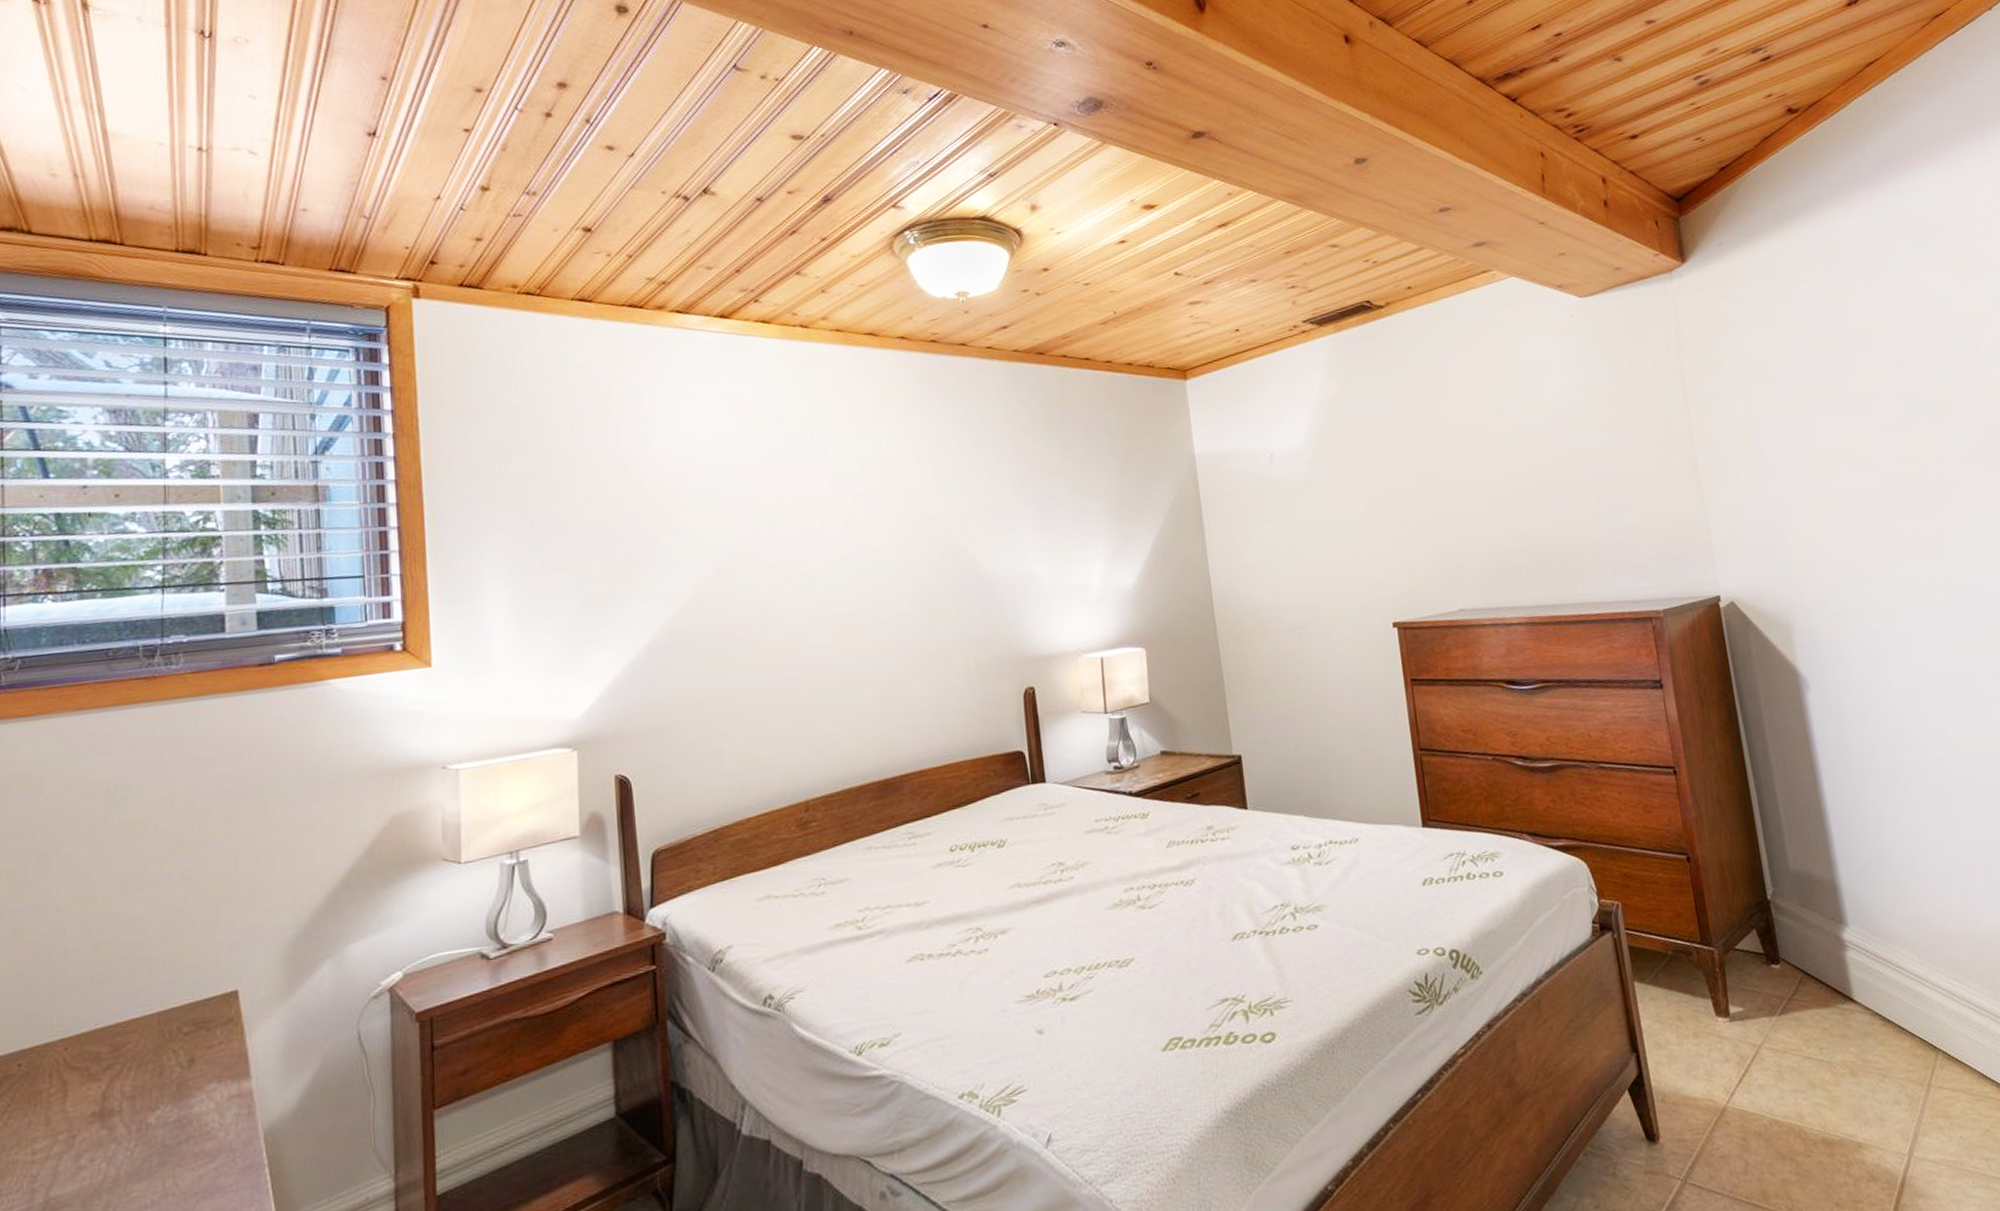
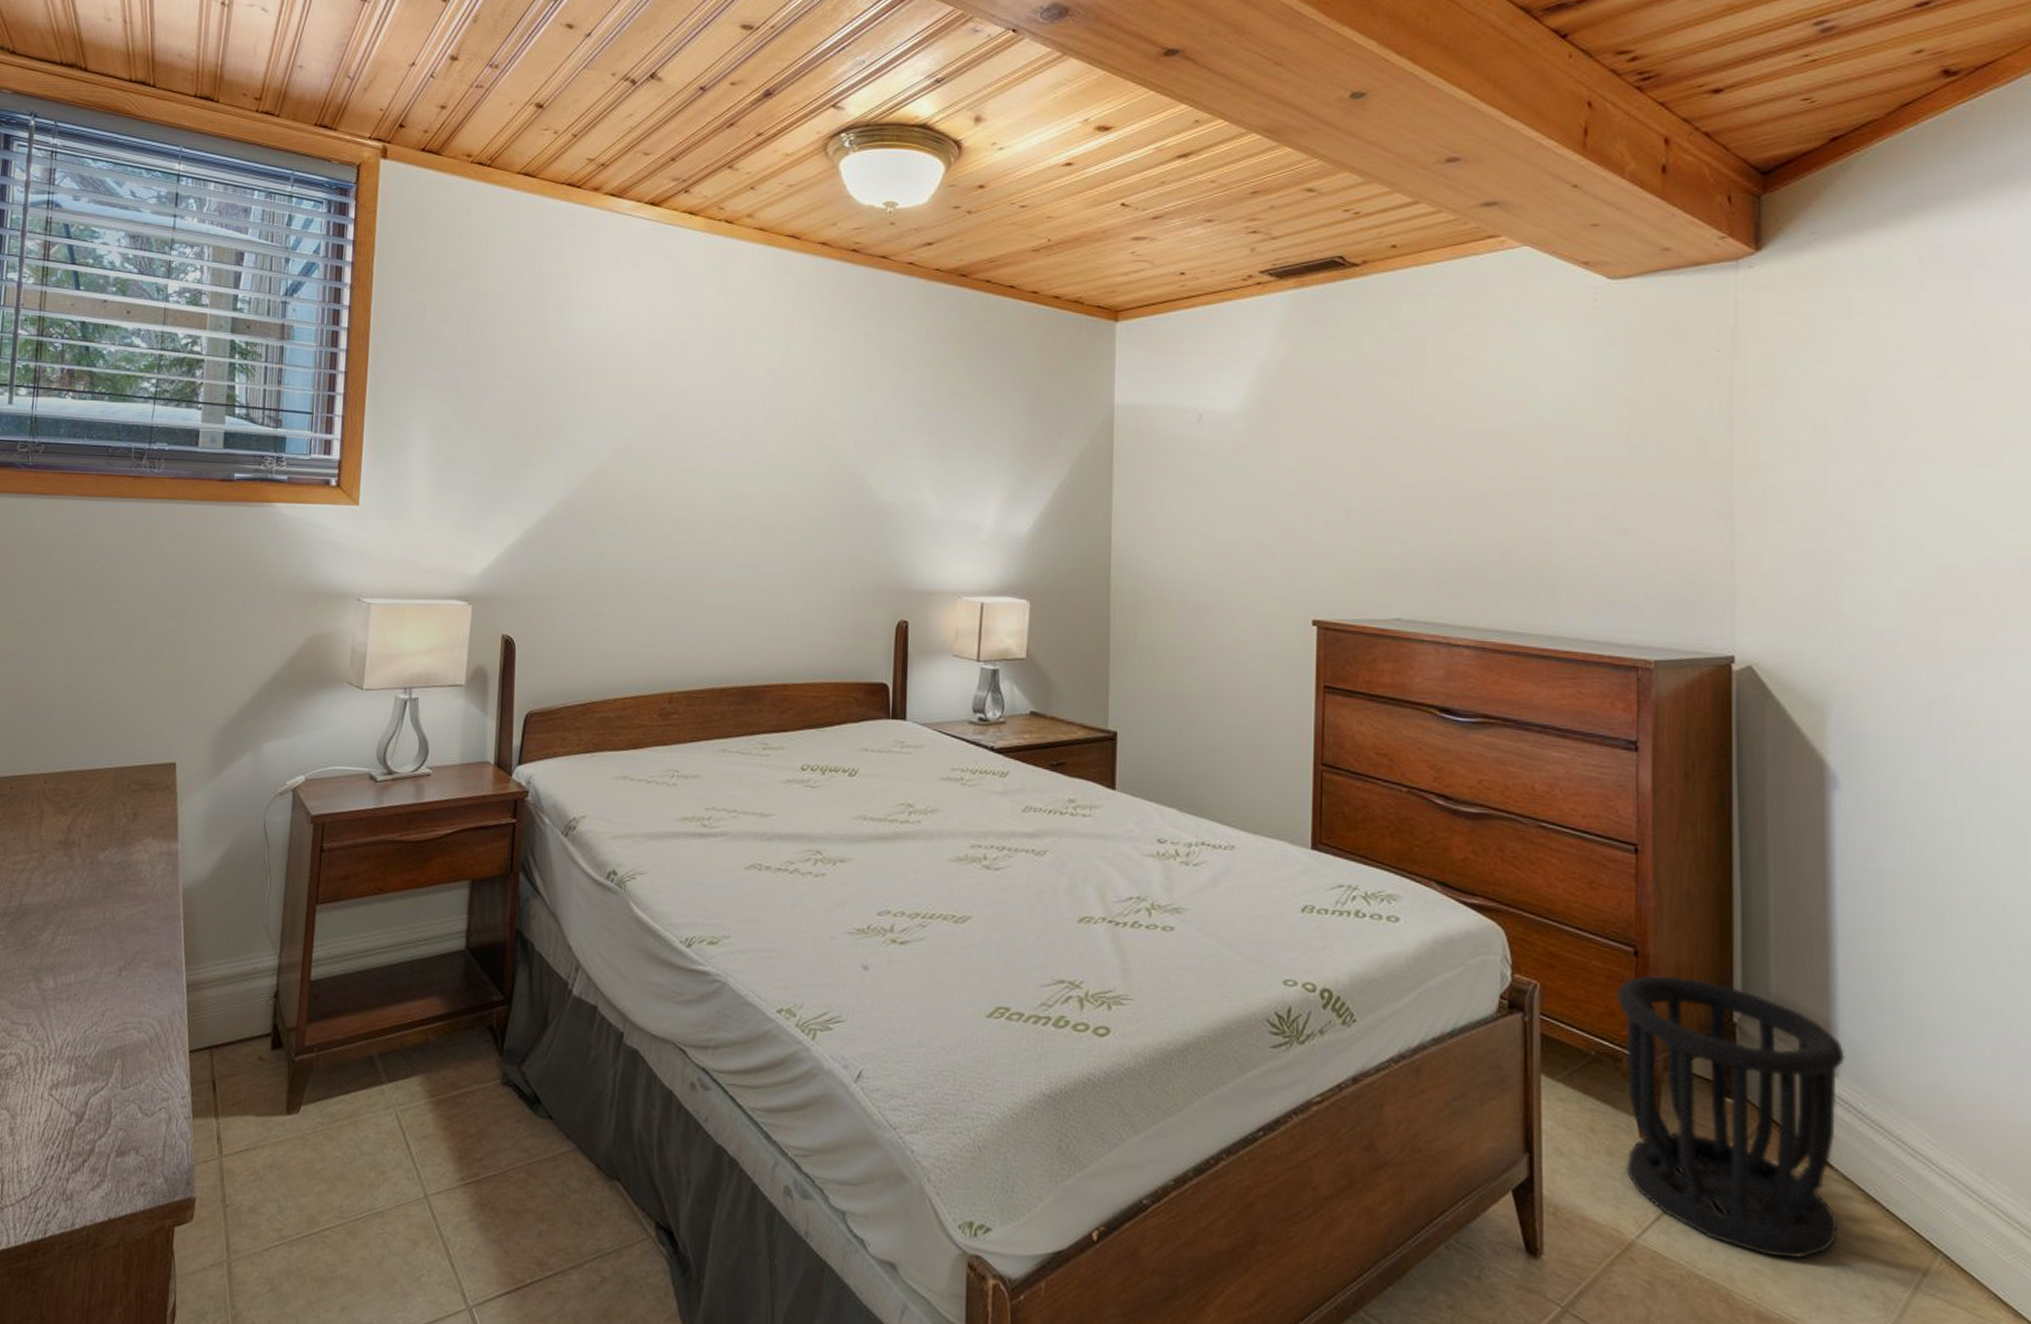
wastebasket: none [1679,870,1869,1090] -> present [1617,974,1845,1259]

